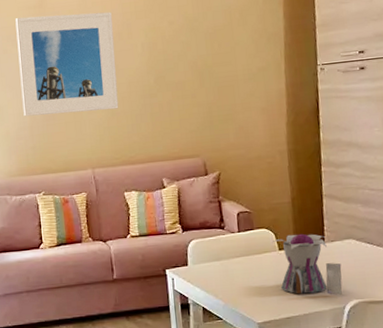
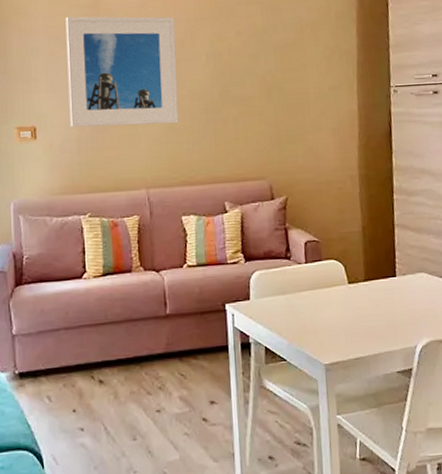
teapot: present [272,233,343,295] -> none [341,265,414,333]

